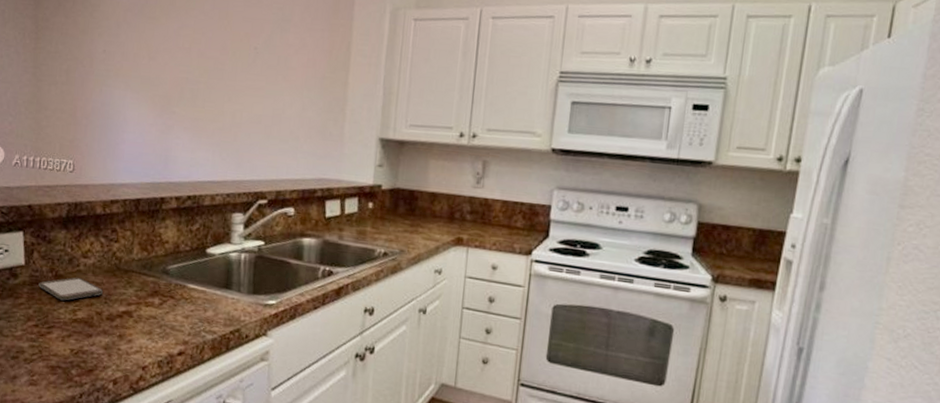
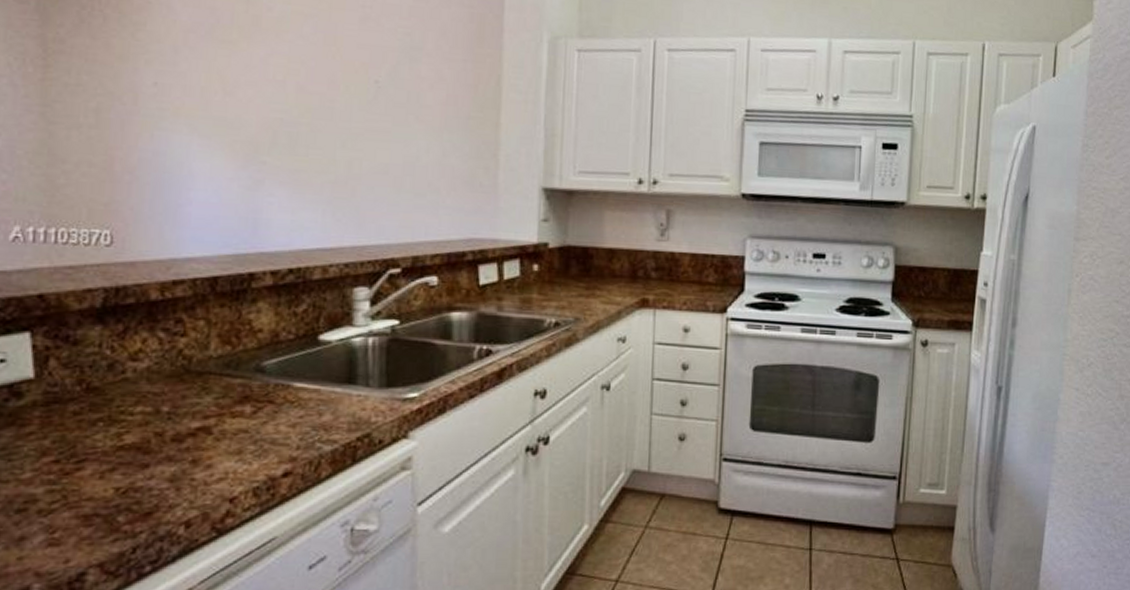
smartphone: present [38,277,104,301] -> none [59,388,166,422]

